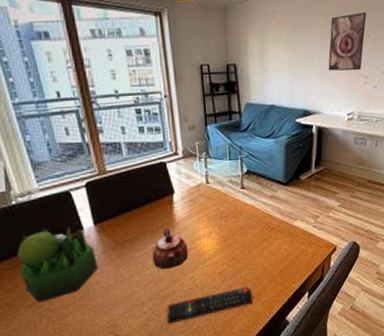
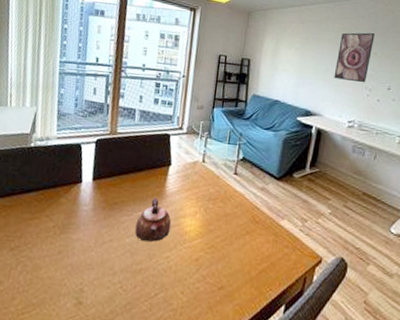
plant: present [16,226,98,303] -> none [15,173,86,248]
remote control: present [166,286,254,324] -> none [132,281,226,305]

